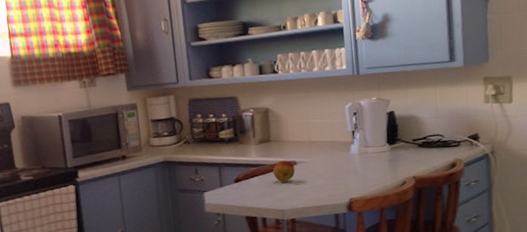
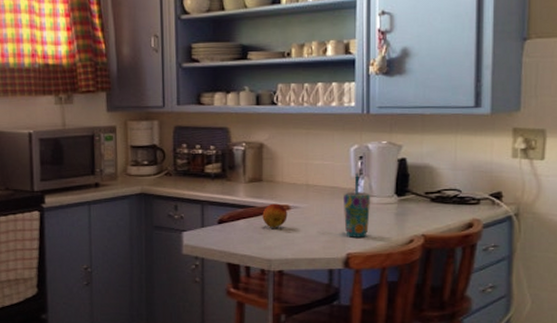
cup: none [342,127,367,185] -> present [344,173,371,238]

